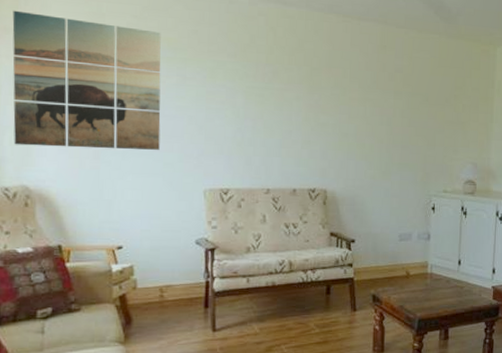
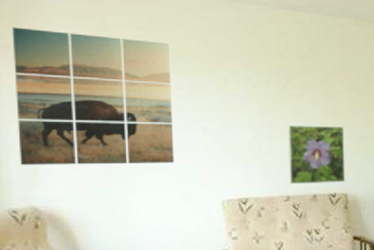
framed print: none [270,119,327,179] -> present [287,125,346,185]

